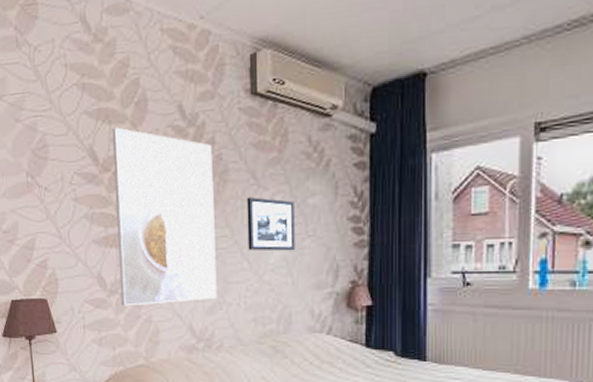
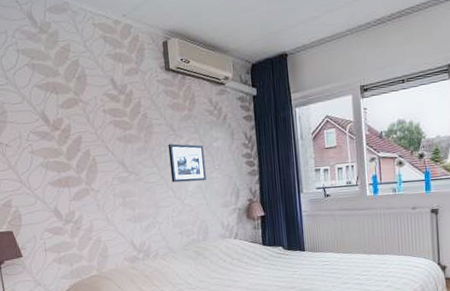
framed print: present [112,127,217,306] -> none [59,96,151,232]

